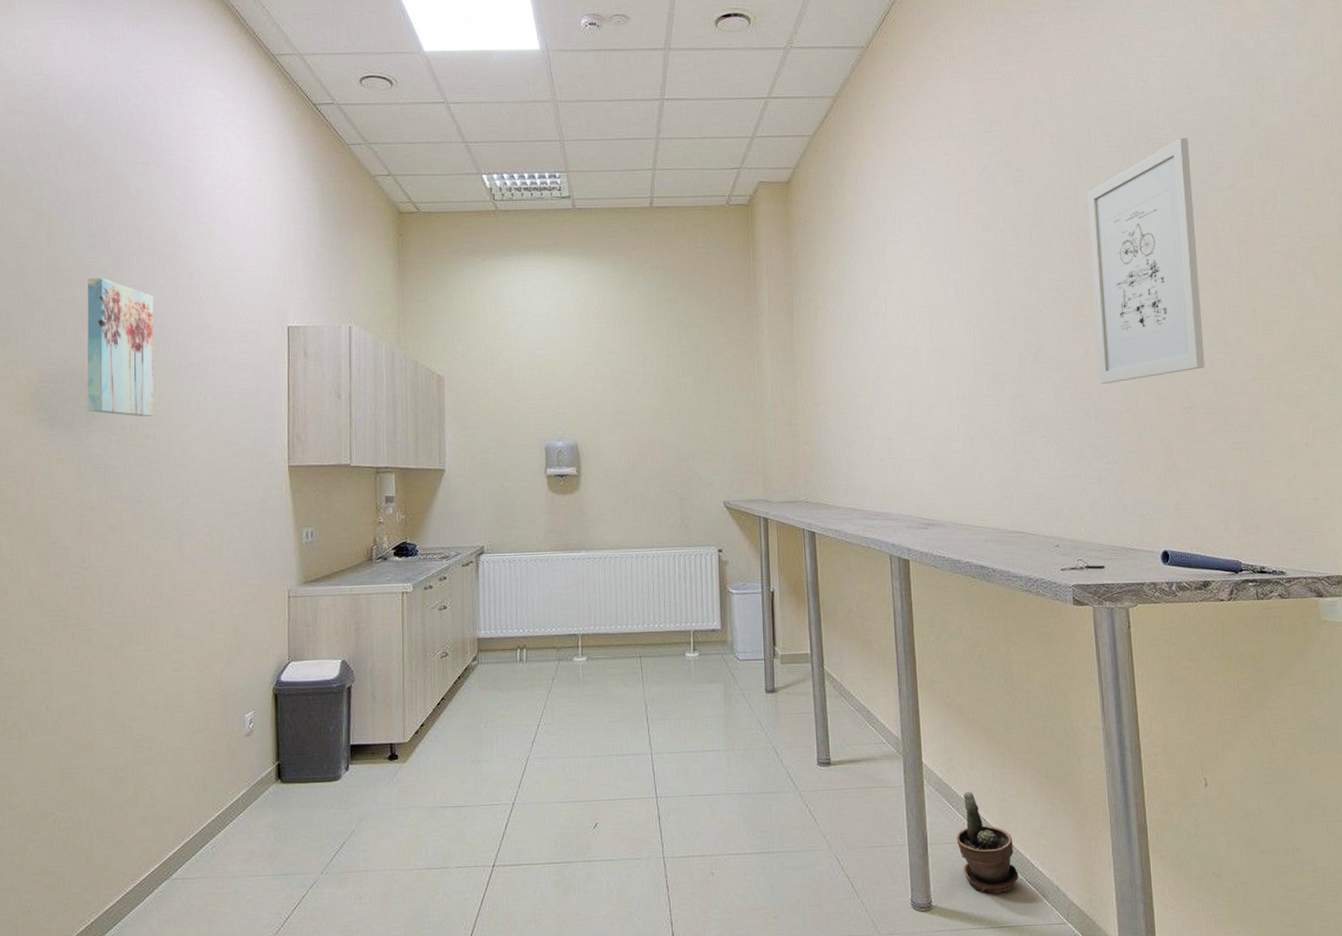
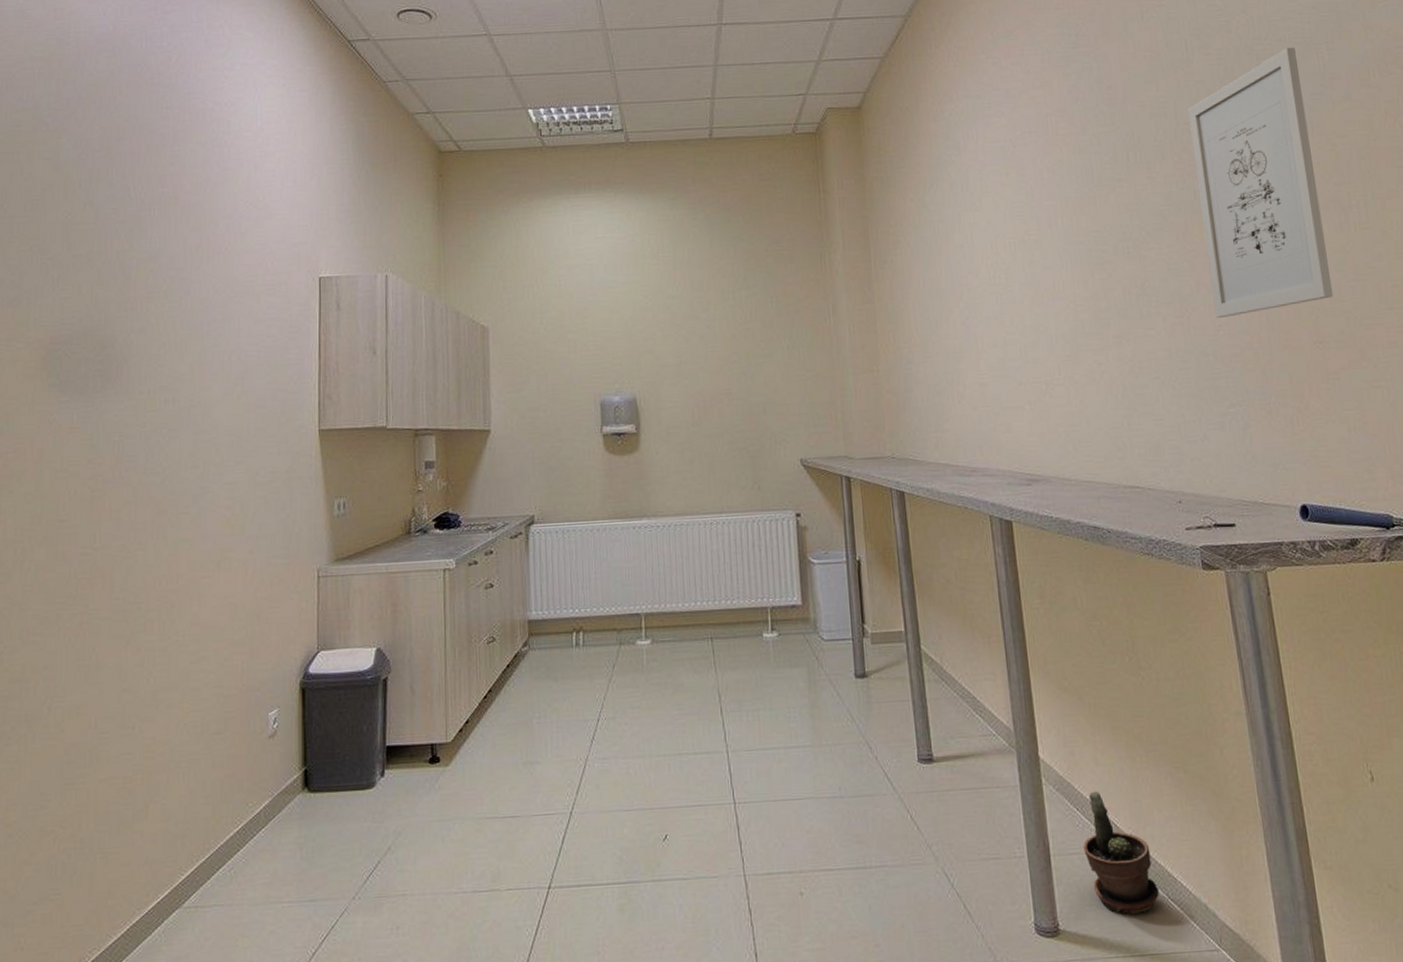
wall art: present [87,277,154,417] -> none [102,230,176,380]

